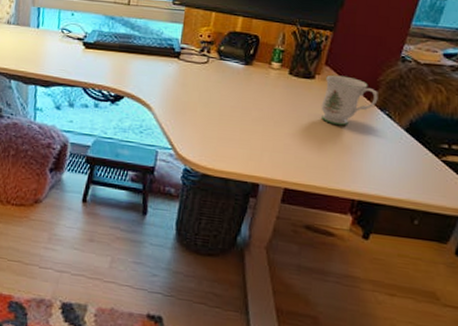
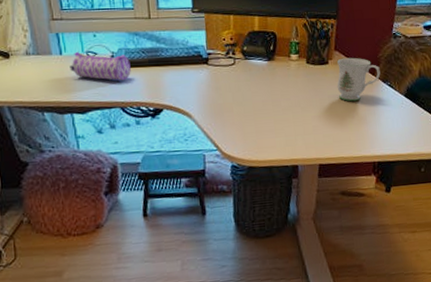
pencil case: none [43,27,101,62] -> present [69,51,131,81]

